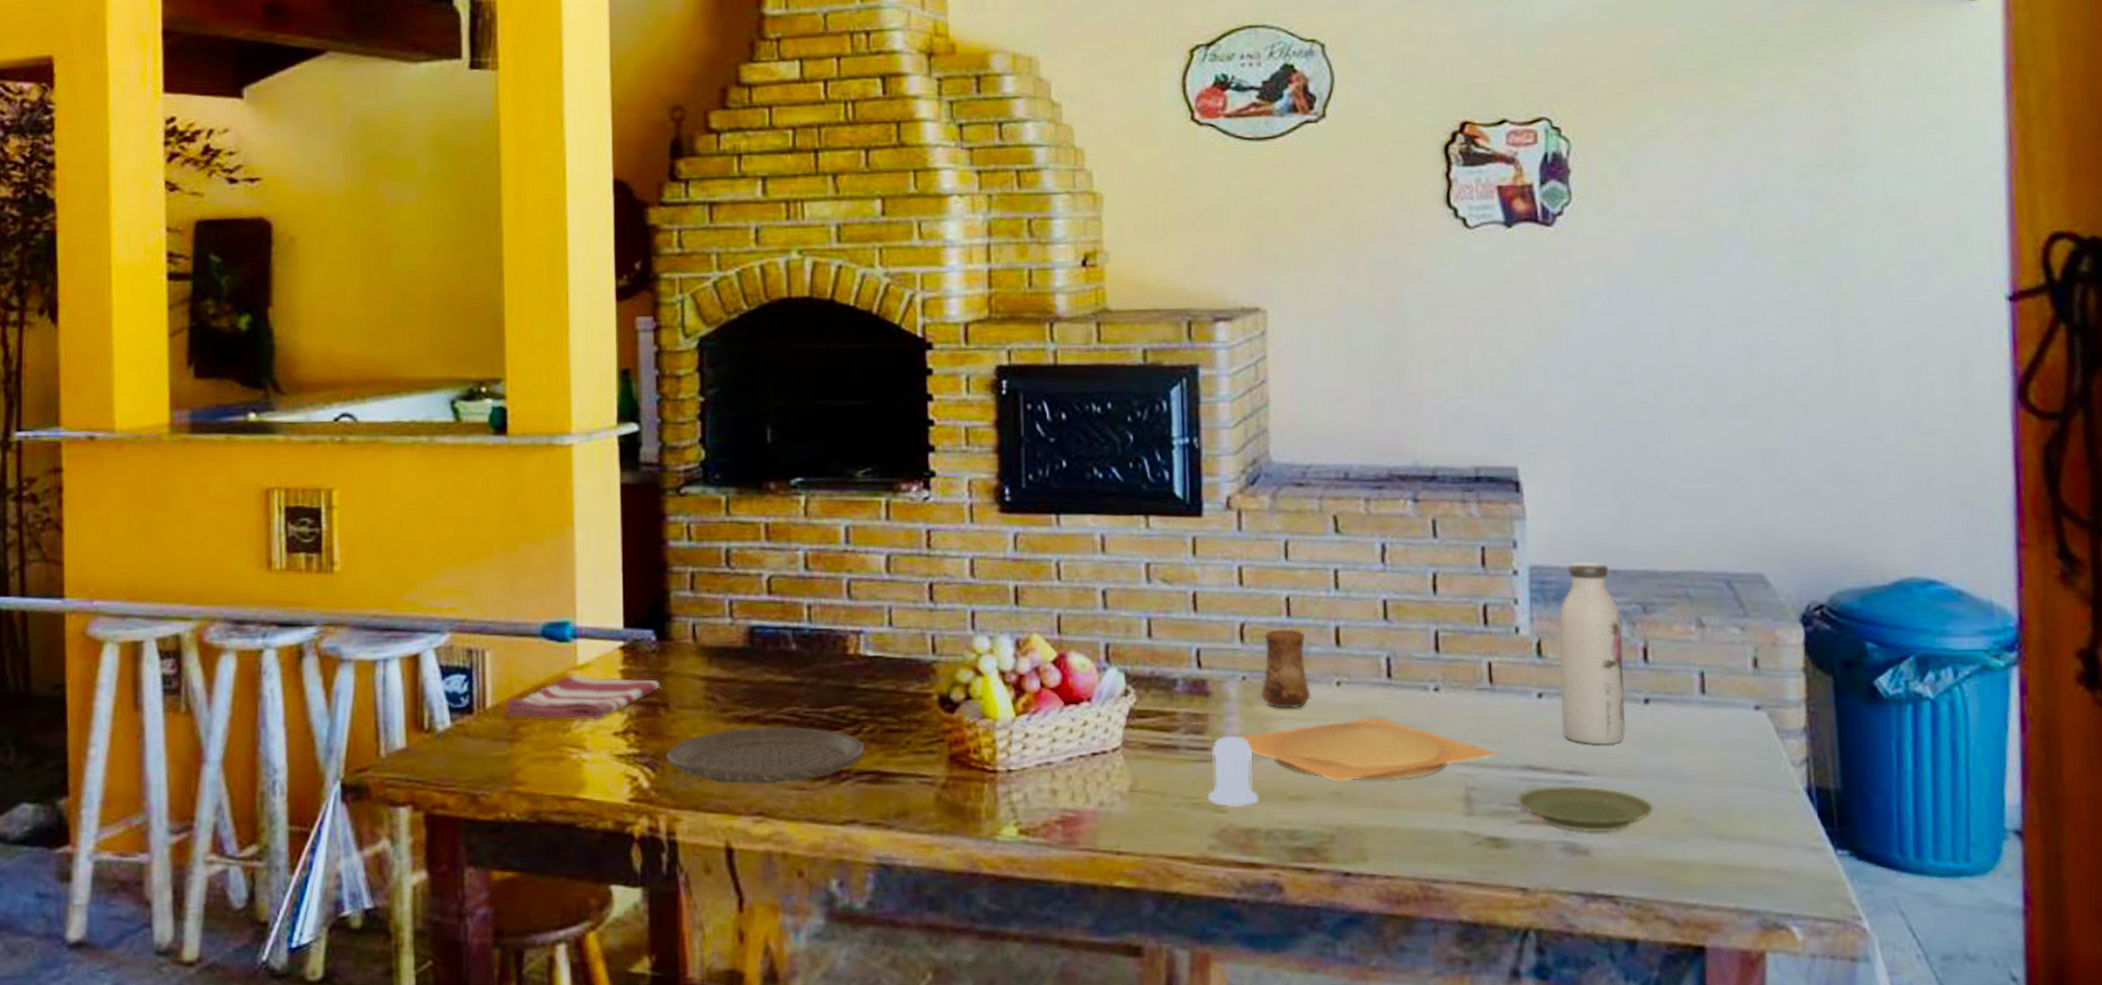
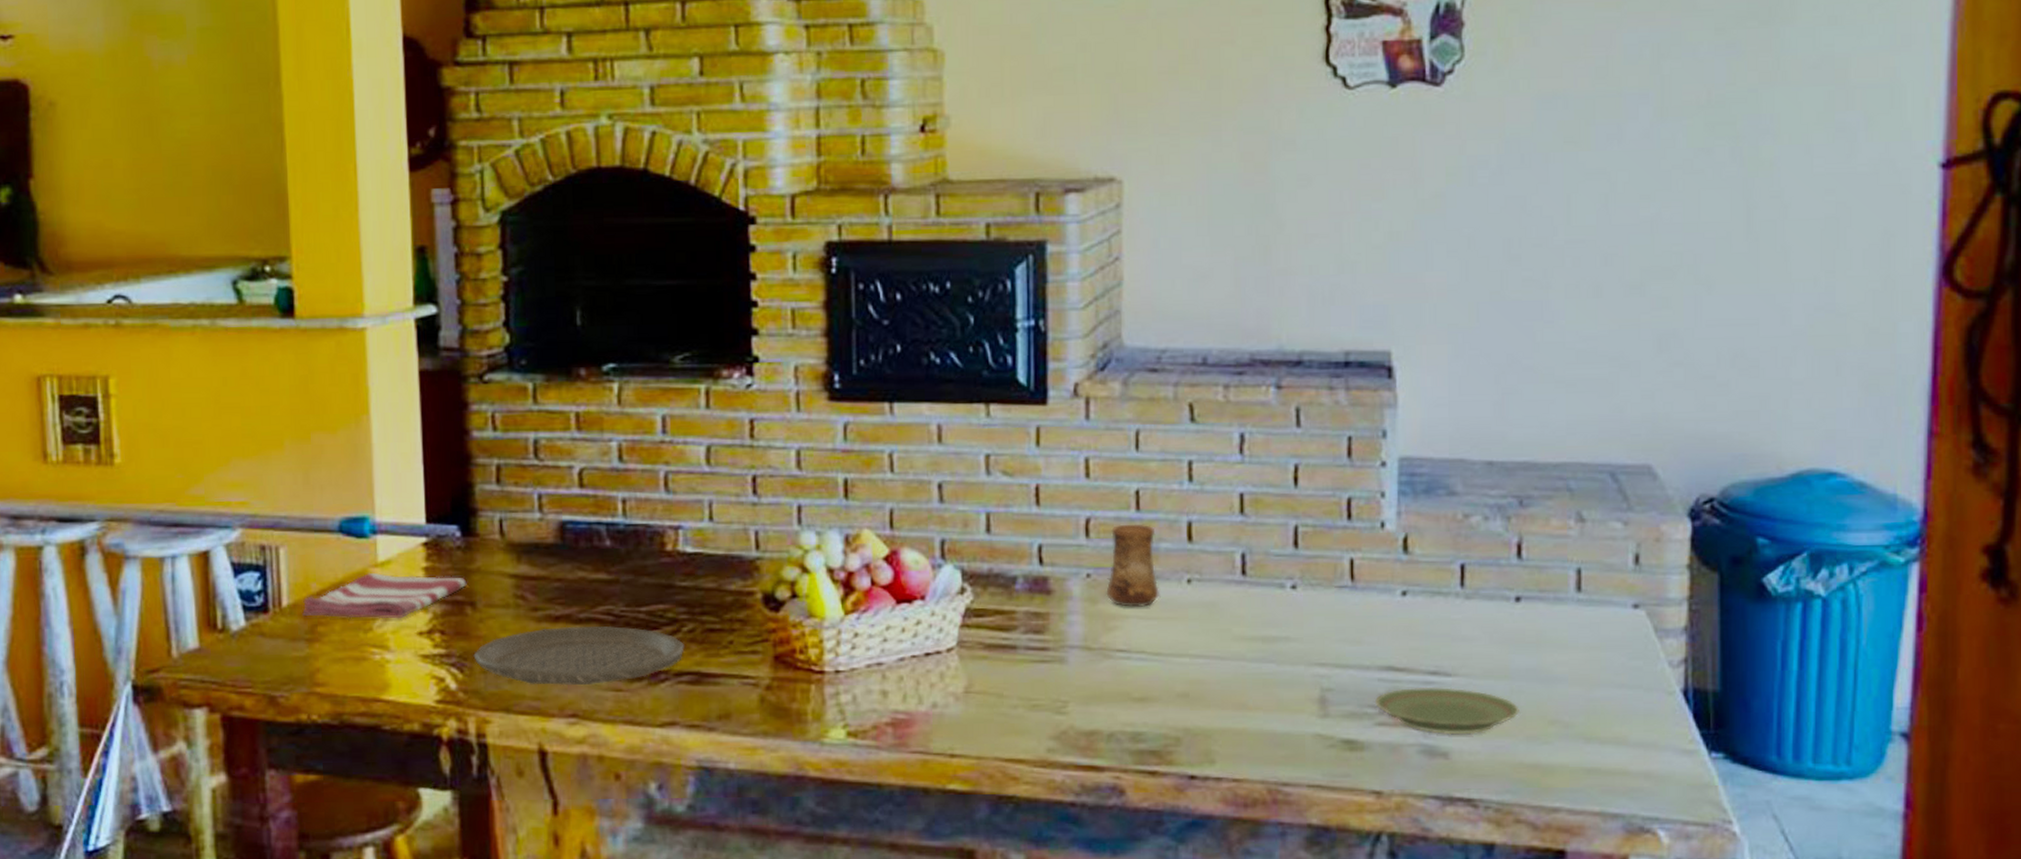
salt shaker: present [1208,736,1259,807] -> none [1047,636,1102,709]
plate: present [1237,717,1501,782] -> none [1080,615,1360,683]
water bottle: present [1558,561,1626,745] -> none [1426,452,1496,645]

